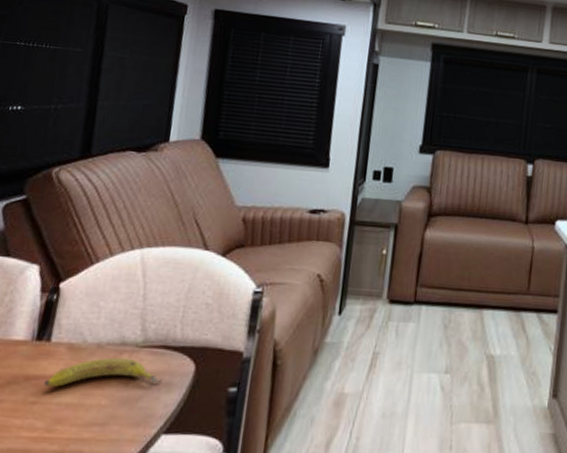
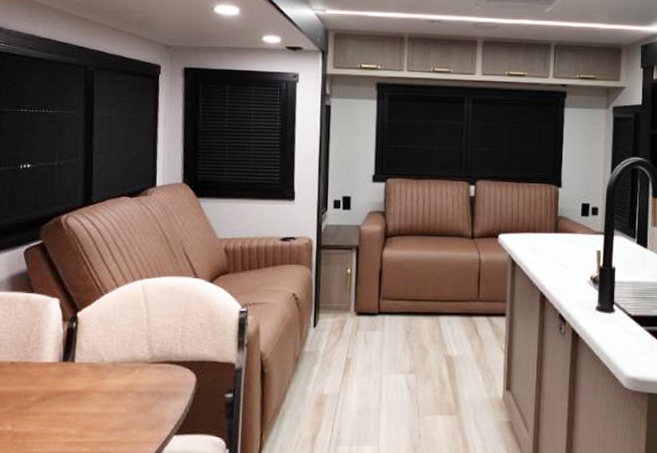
fruit: present [44,357,163,387] -> none [73,373,170,400]

